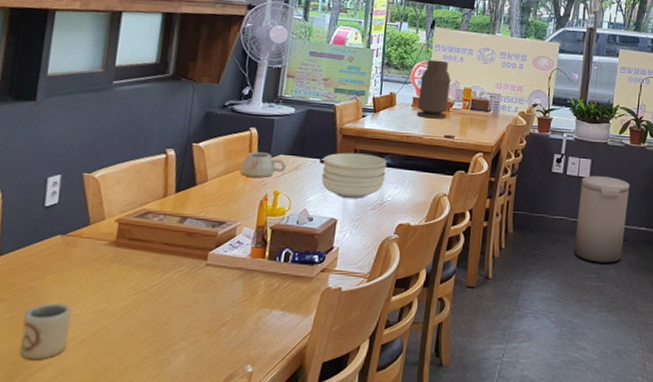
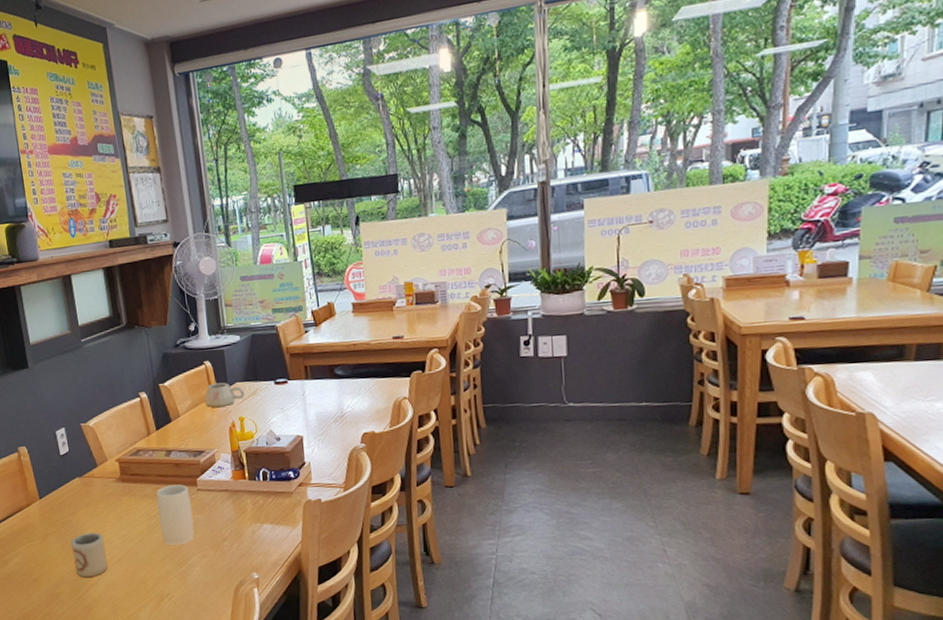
cup: none [148,256,197,327] -> present [156,484,195,545]
bowl: present [321,152,388,199] -> none [276,368,341,415]
water jug: present [416,59,451,119] -> none [356,257,391,323]
pedal bin: present [573,176,630,265] -> none [557,351,621,450]

